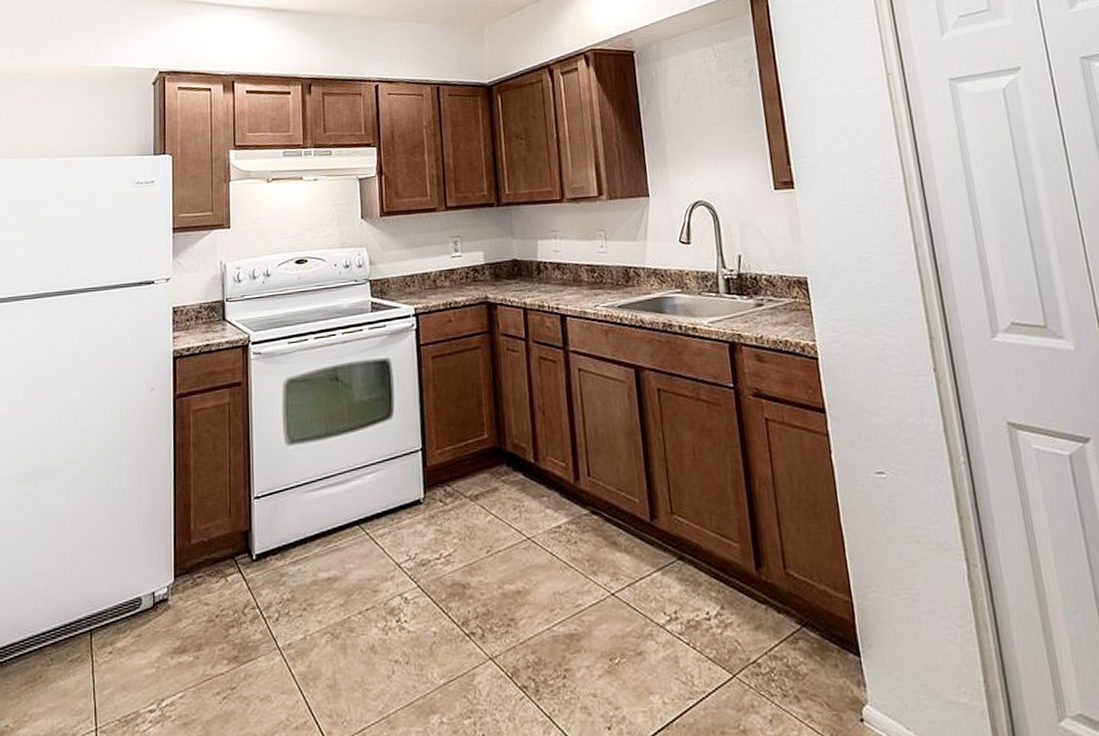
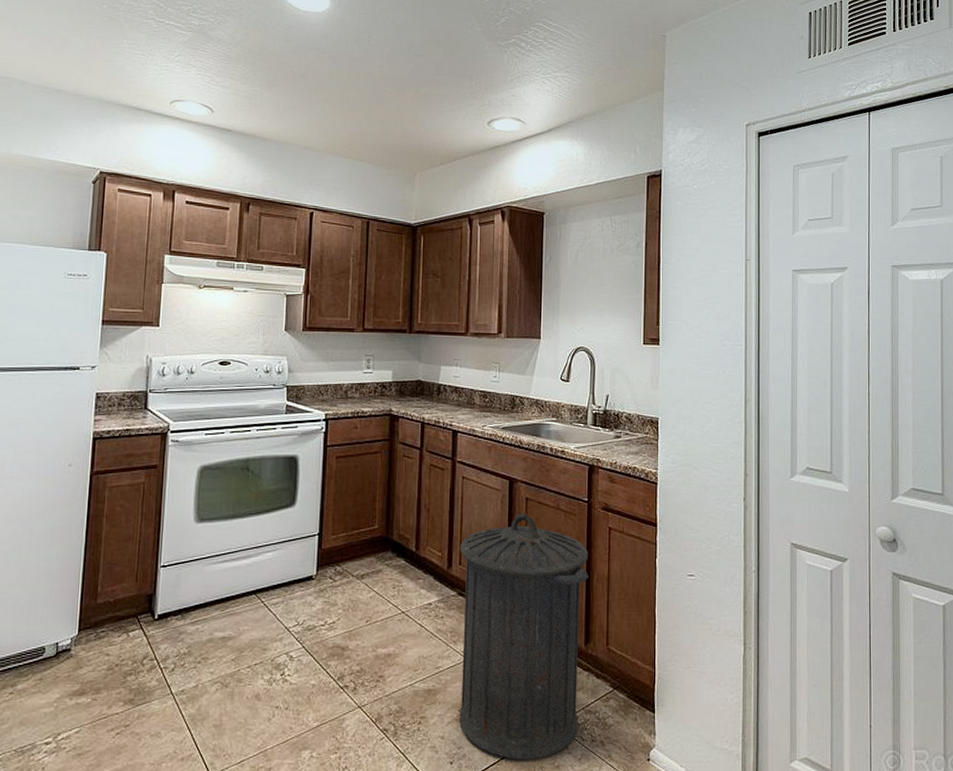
trash can: none [585,407,763,723] -> present [459,513,589,760]

